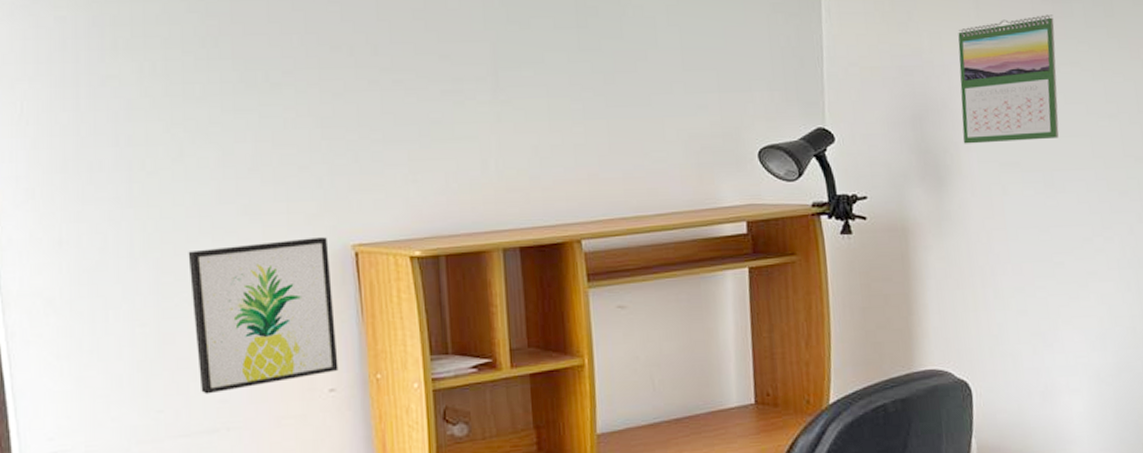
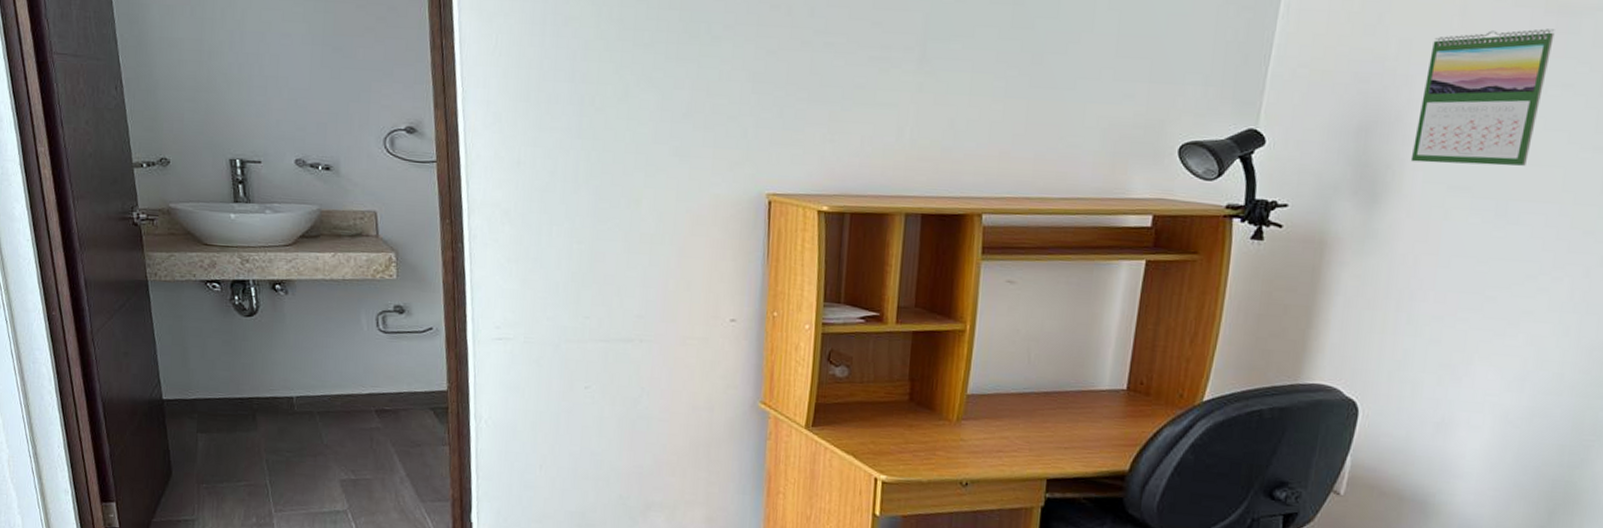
wall art: present [188,237,339,395] -> none [621,182,746,309]

